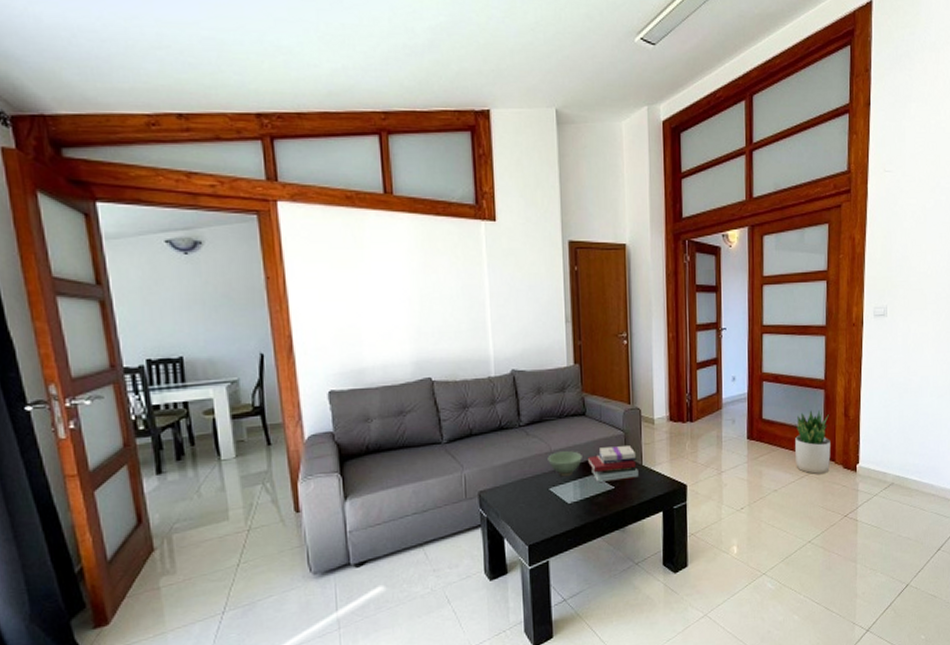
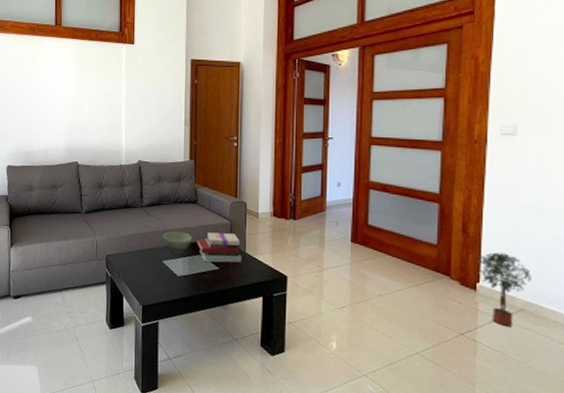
planter: present [794,409,831,474] -> none [402,222,445,287]
potted tree: none [857,432,899,502] -> present [478,252,531,327]

